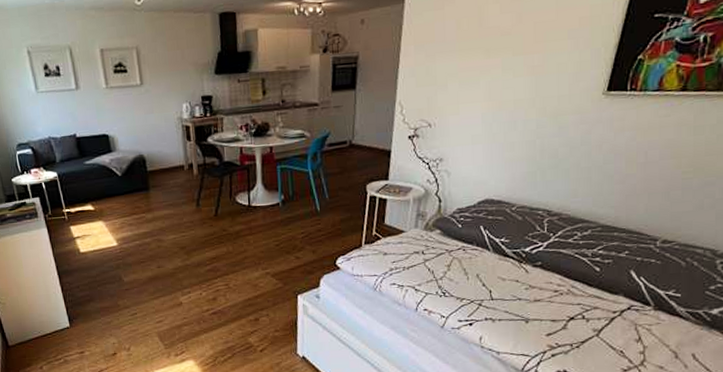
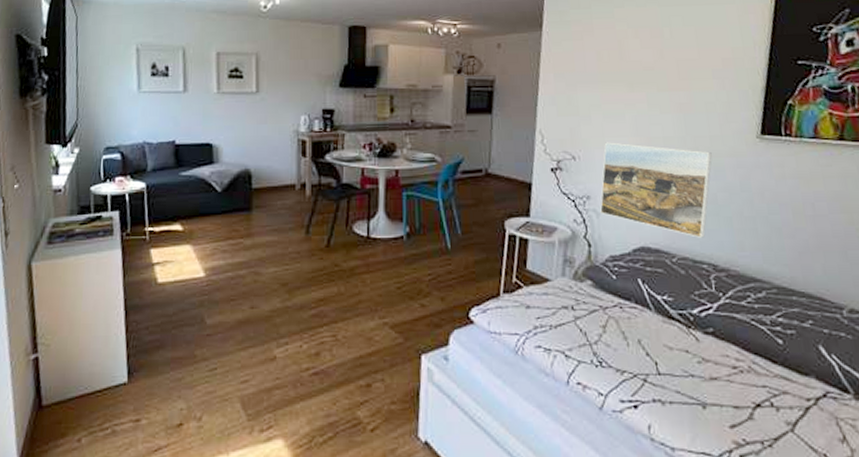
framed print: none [451,108,558,189] -> present [600,142,712,238]

